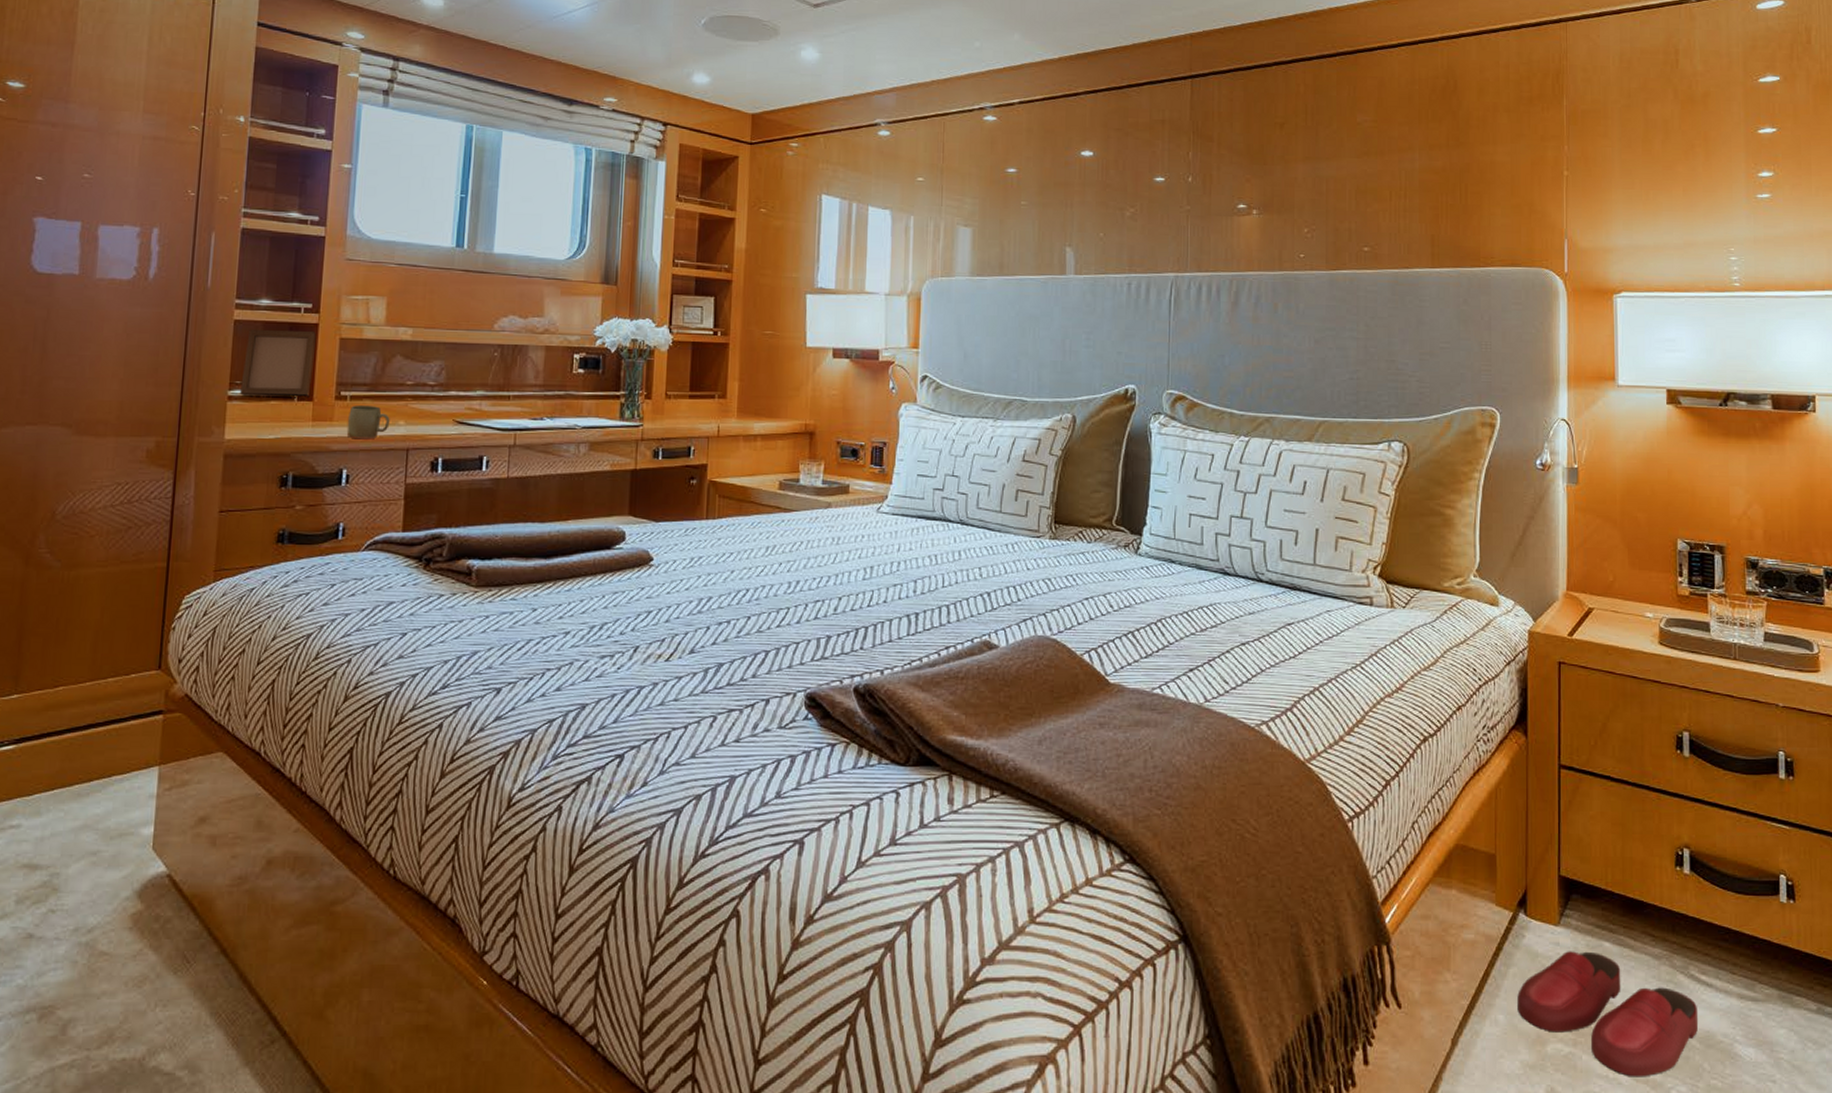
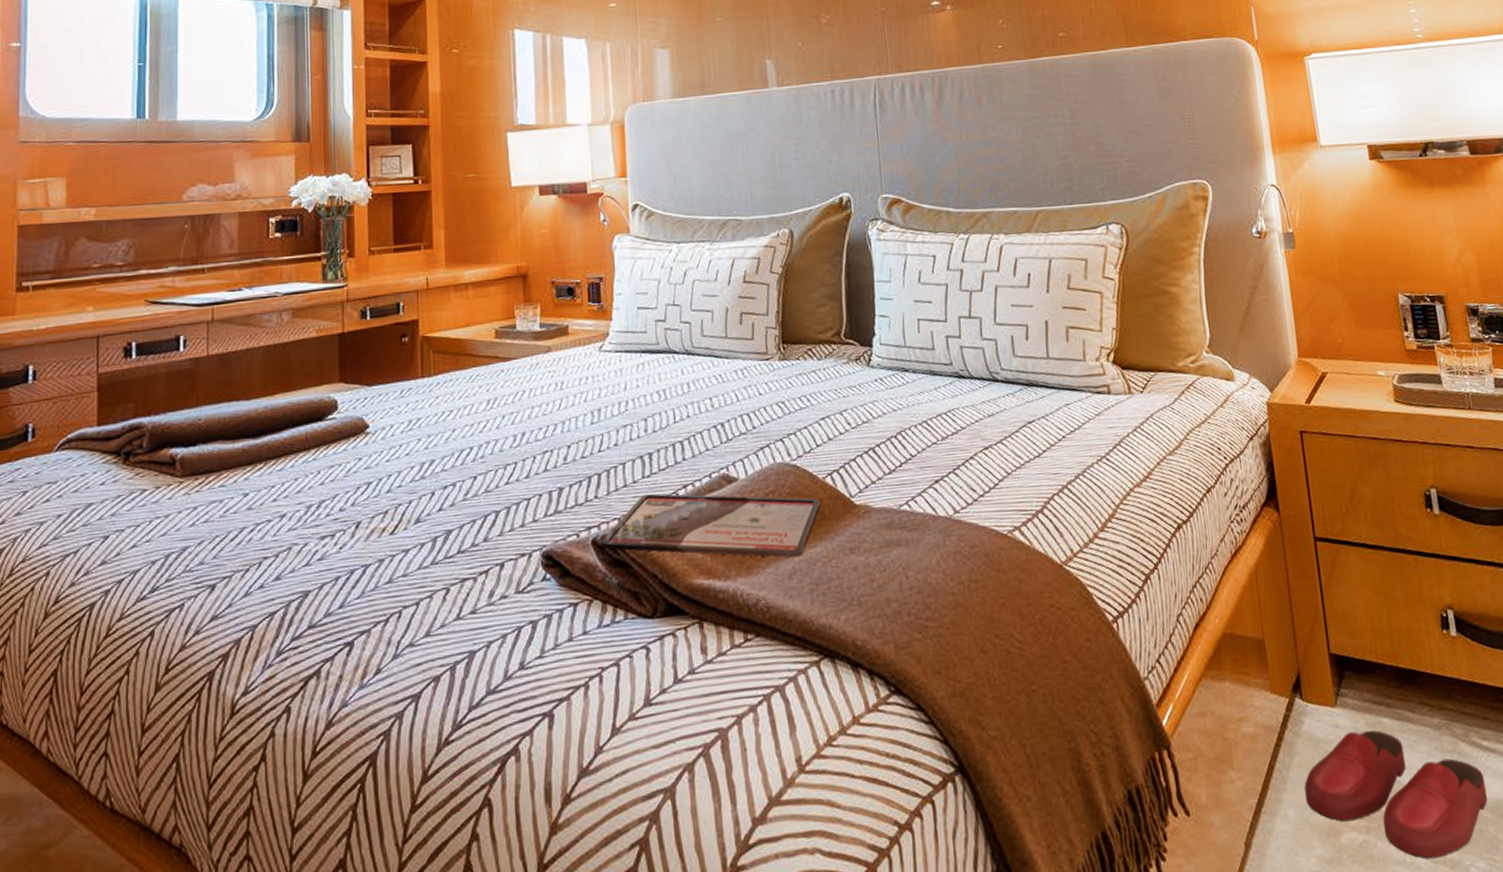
mug: present [346,404,390,440] -> none [30,294,77,332]
tablet: none [863,650,1076,726] -> present [602,493,821,558]

